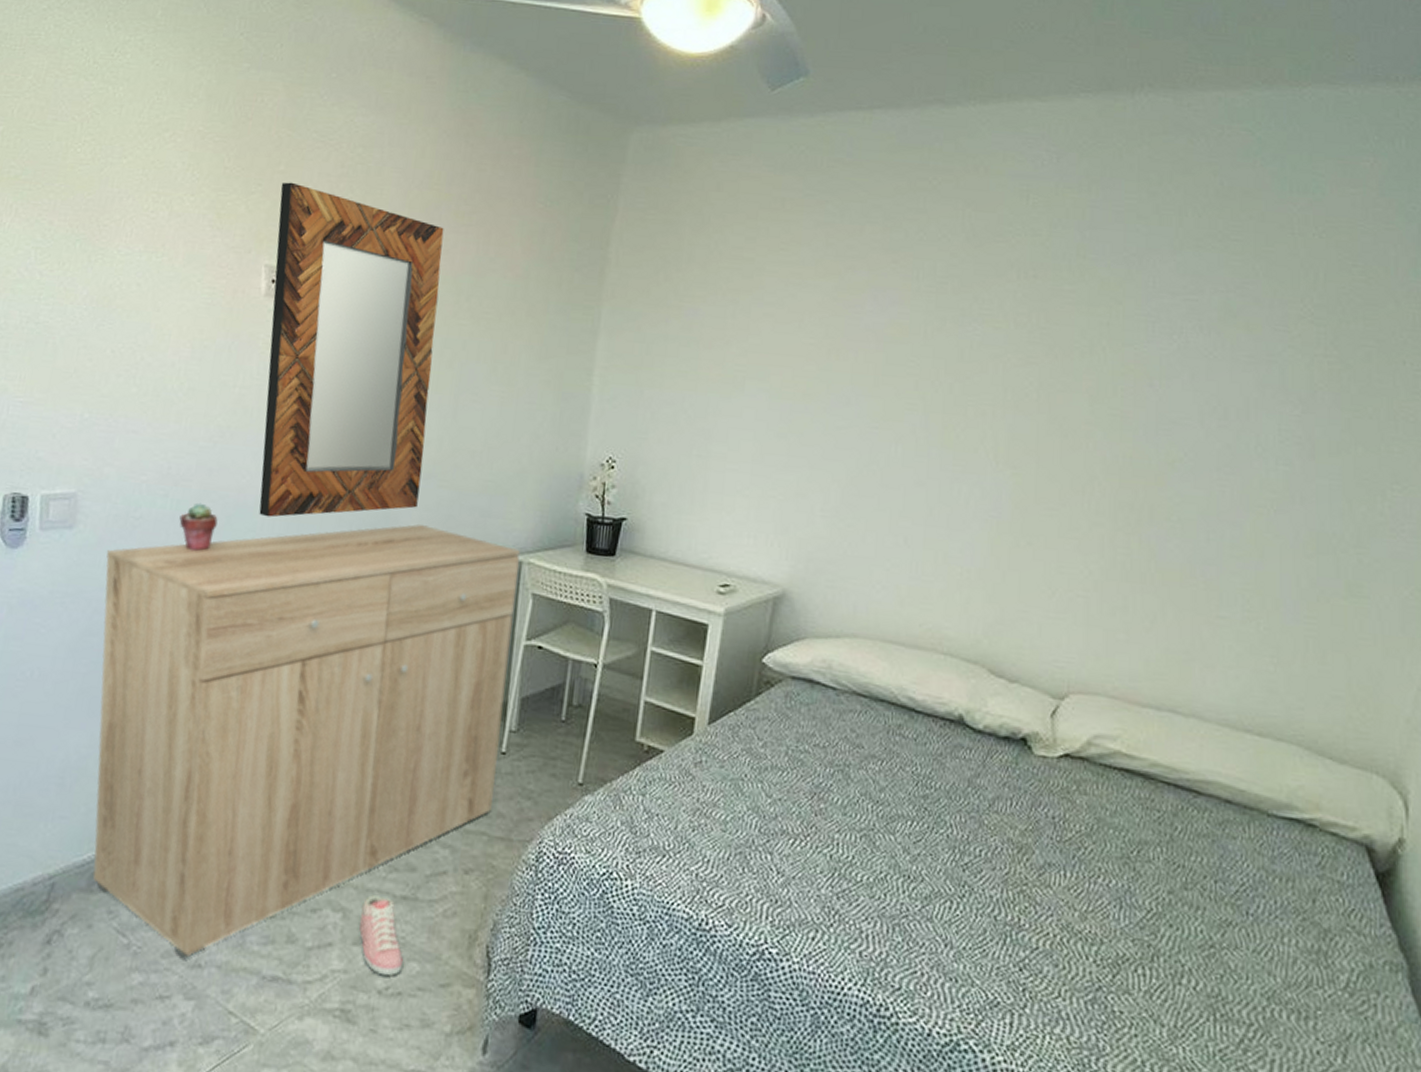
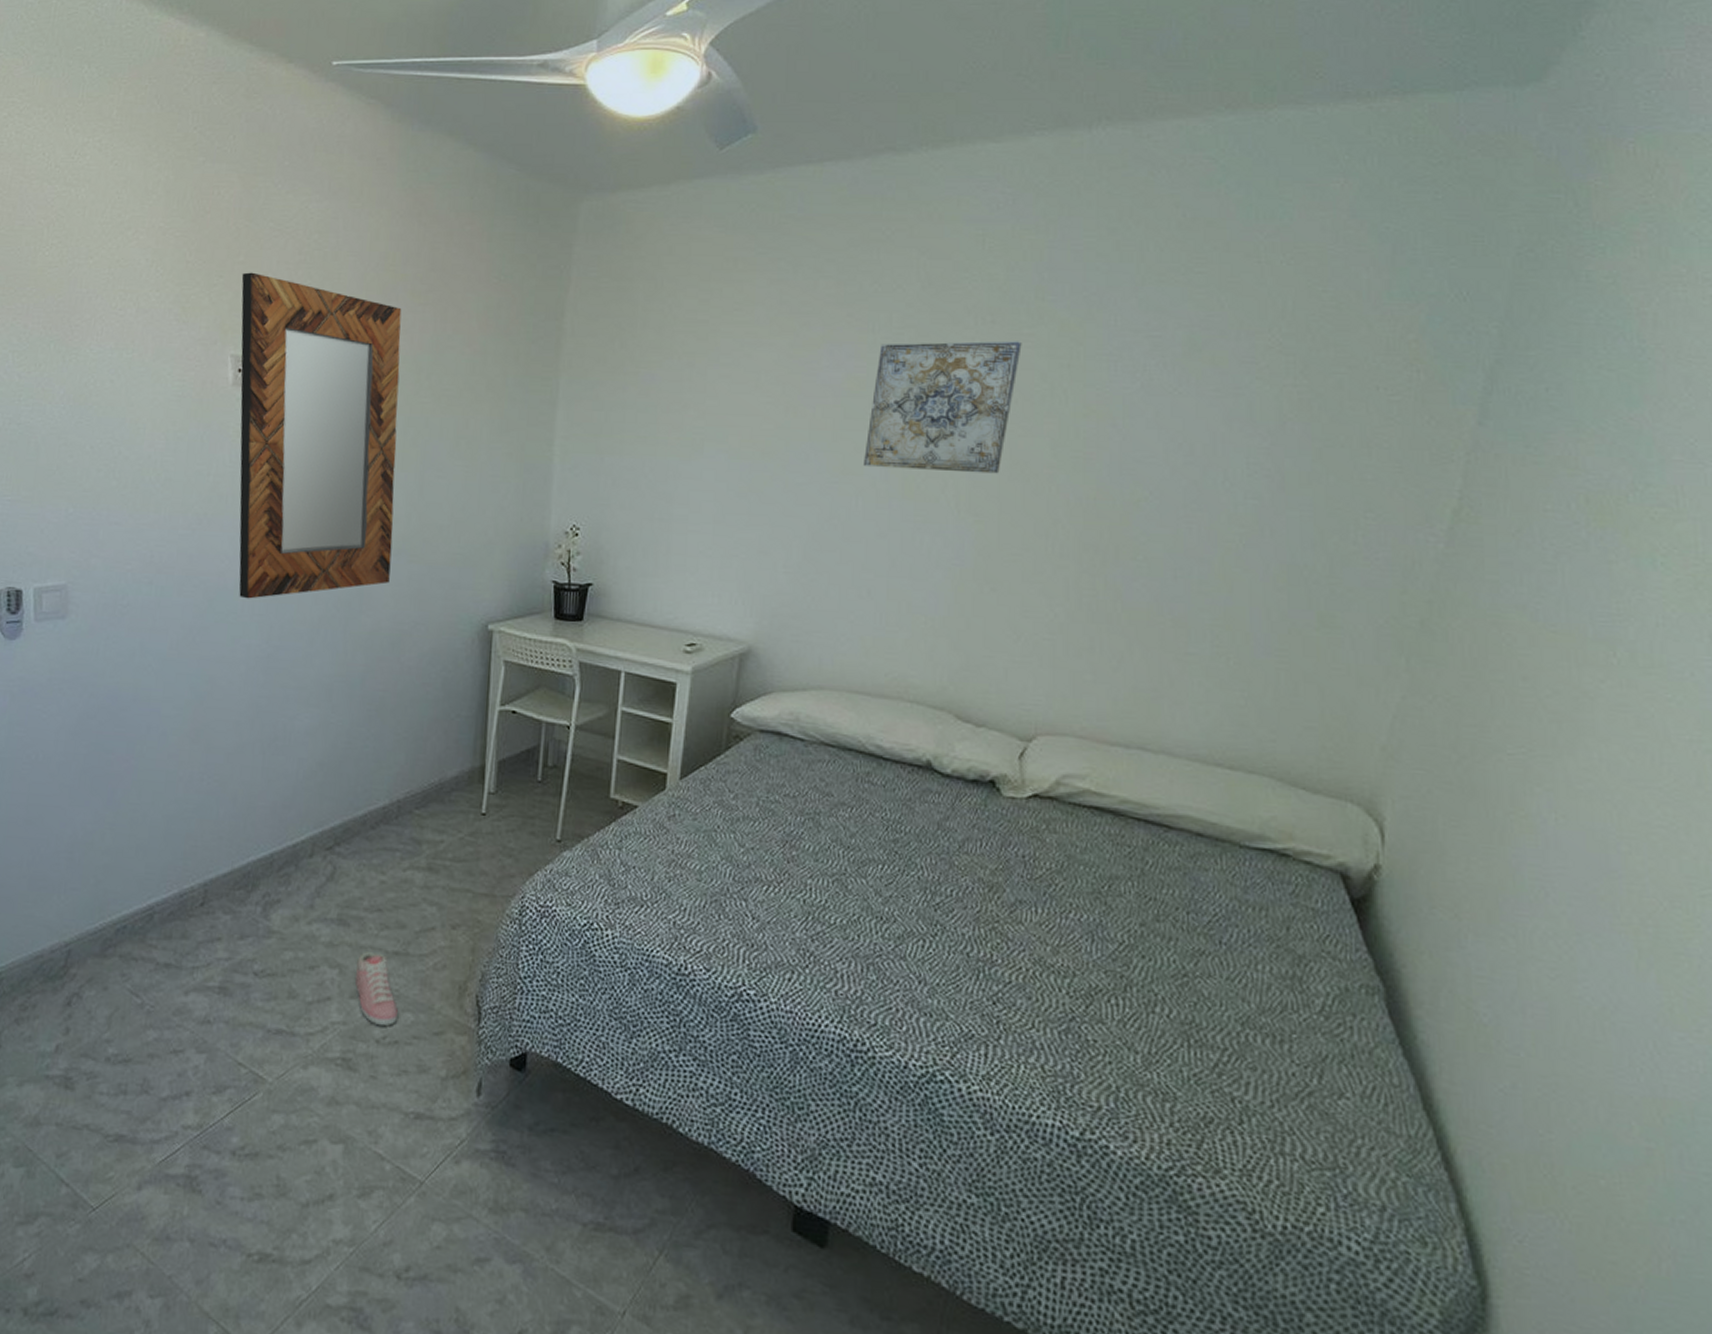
dresser: present [92,524,520,959] -> none [98,599,490,1016]
potted succulent: present [179,502,218,552] -> none [164,588,201,635]
wall art: none [904,291,1063,427] -> present [864,341,1022,474]

